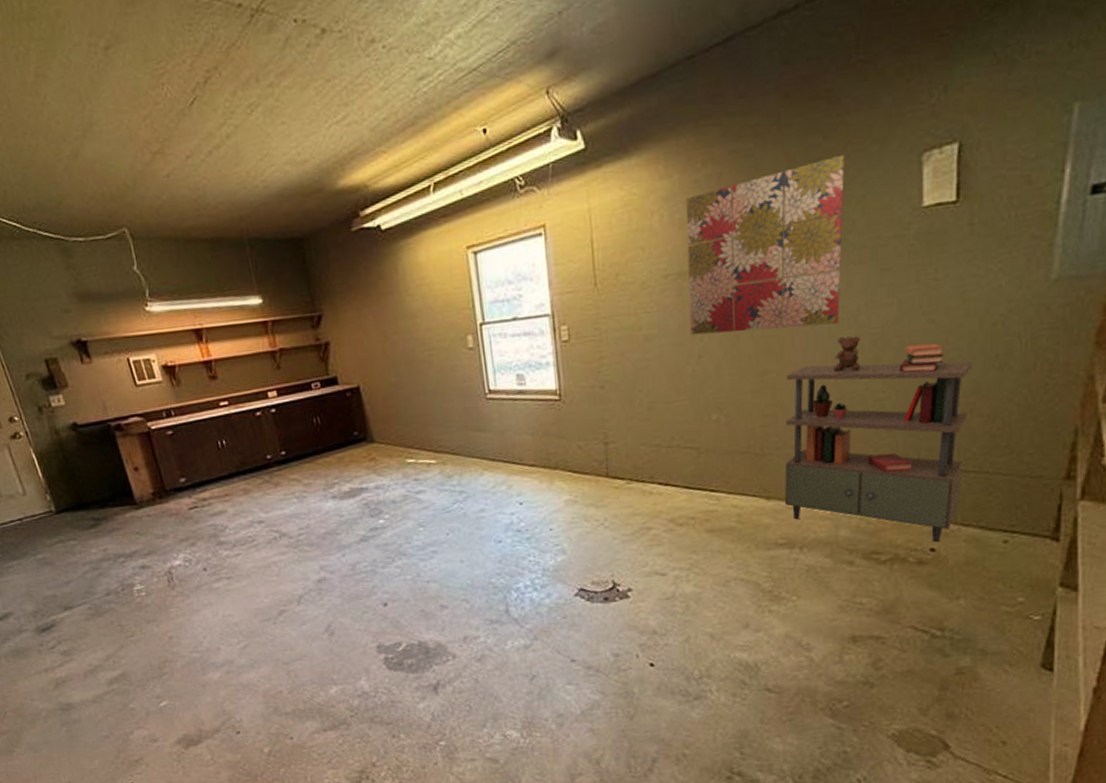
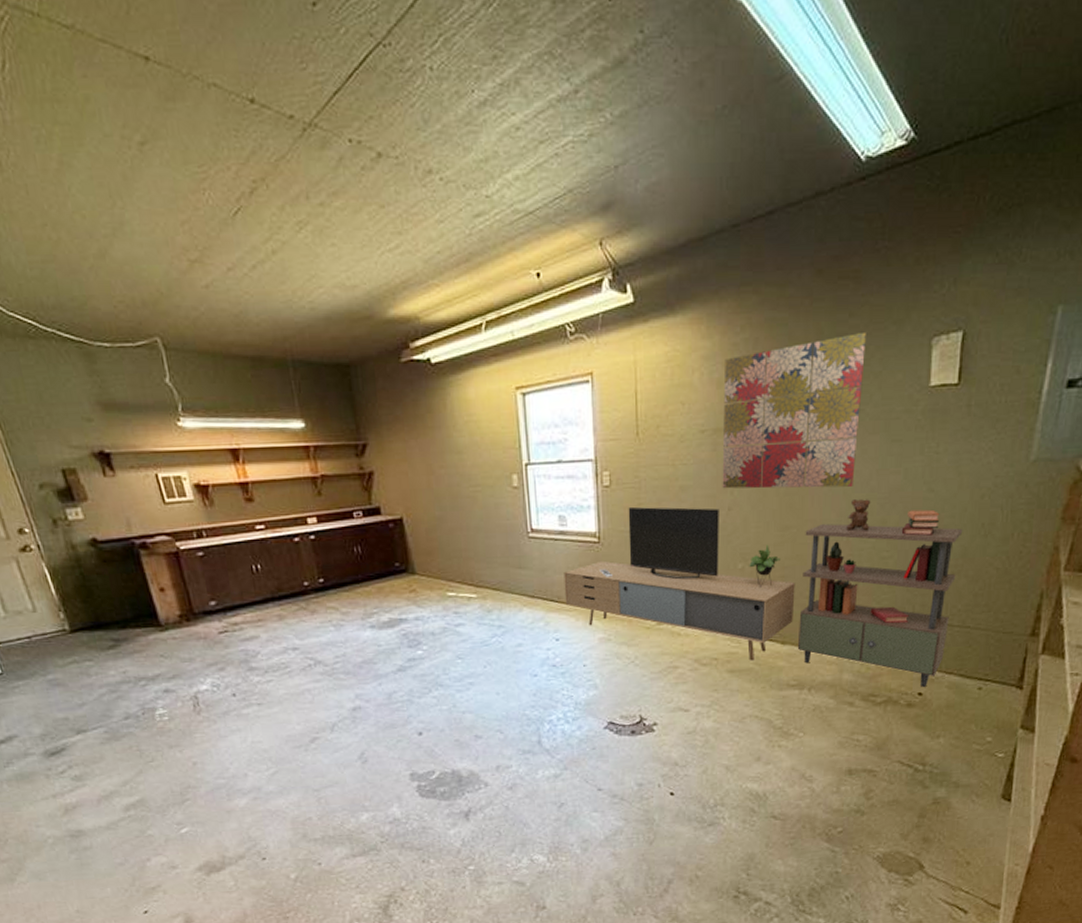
media console: none [524,357,779,519] -> present [564,506,795,661]

